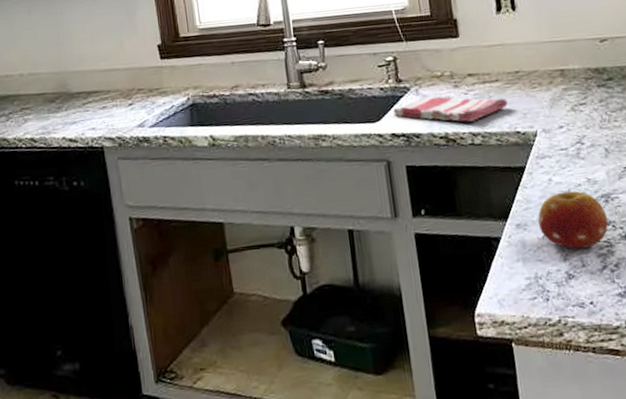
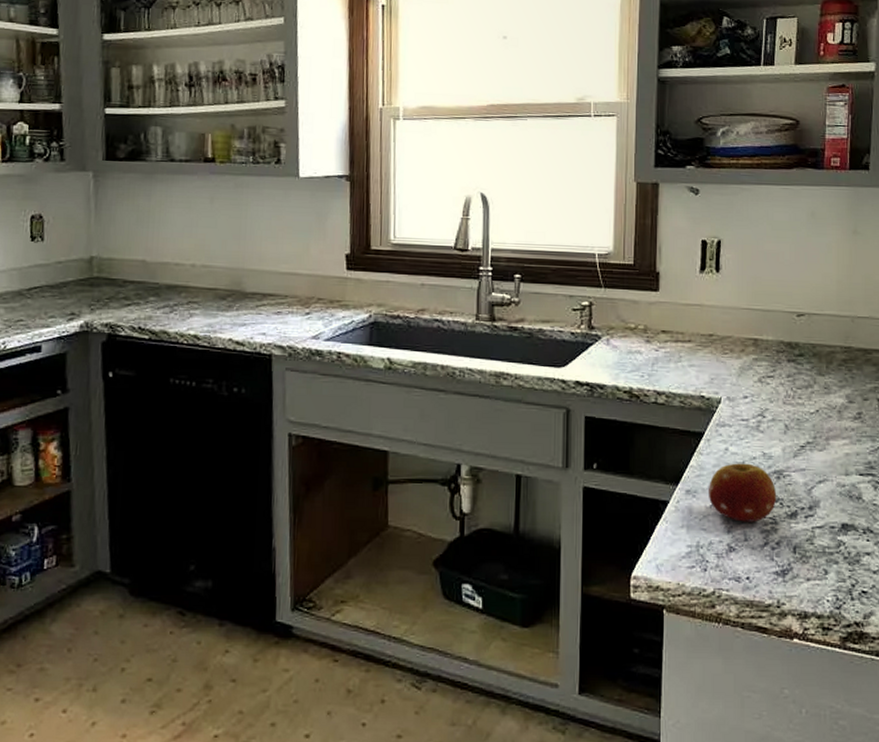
dish towel: present [393,97,508,122] -> none [580,349,697,380]

